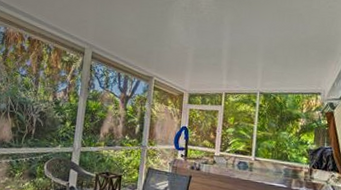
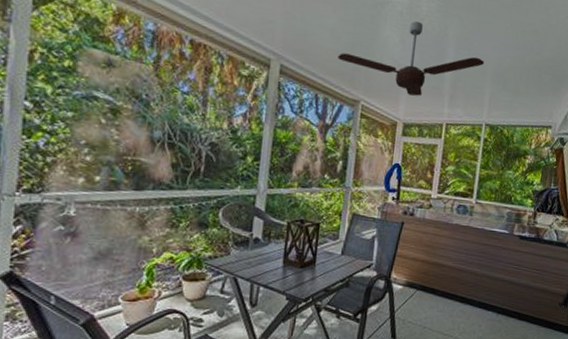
ceiling fan: none [135,13,256,72] -> present [337,21,485,96]

